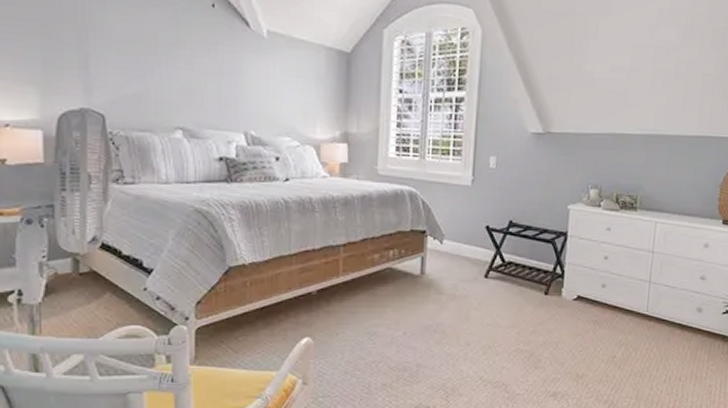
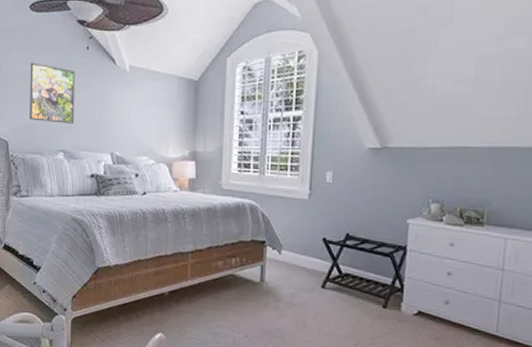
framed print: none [134,18,197,96] -> present [30,62,75,124]

